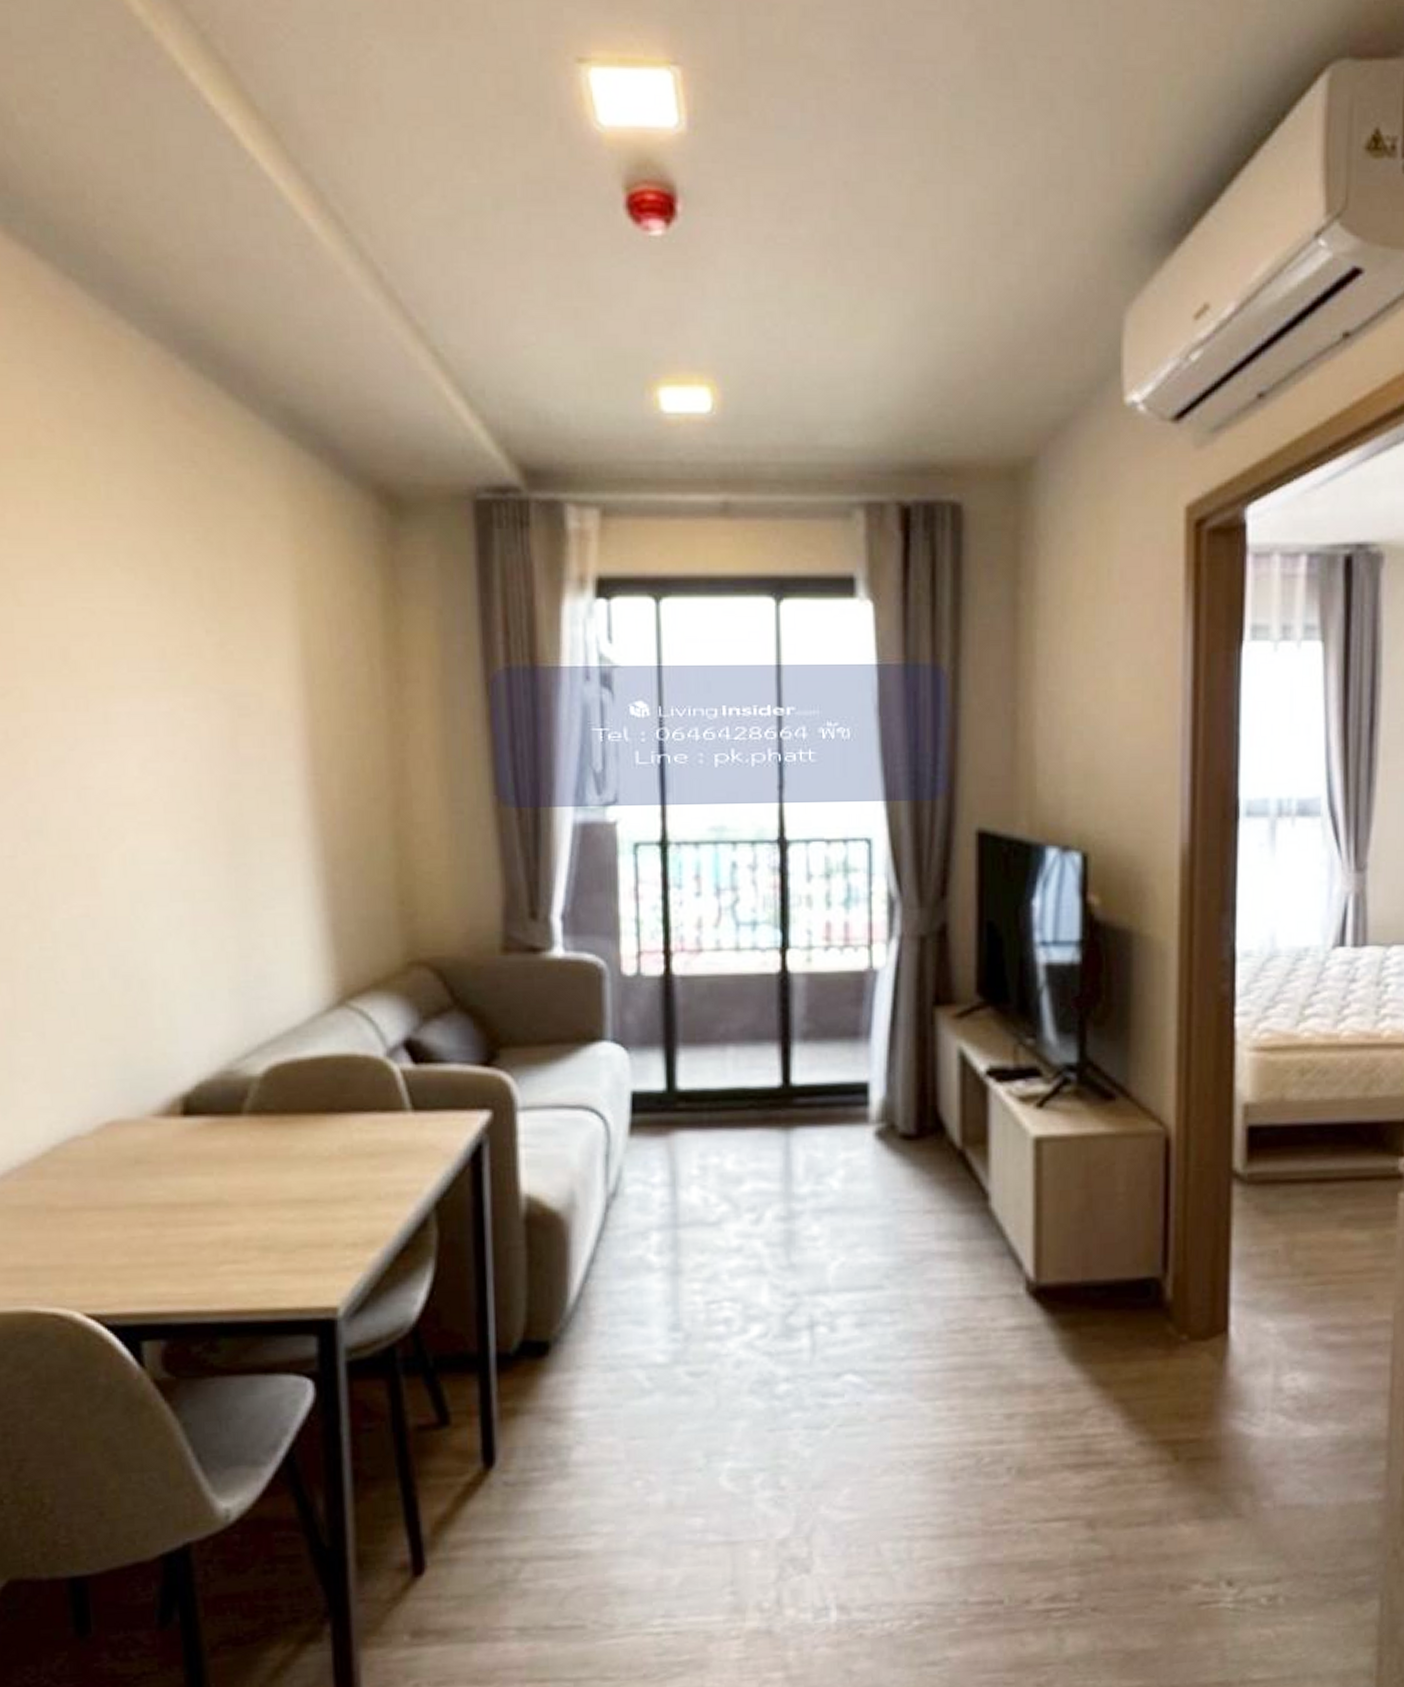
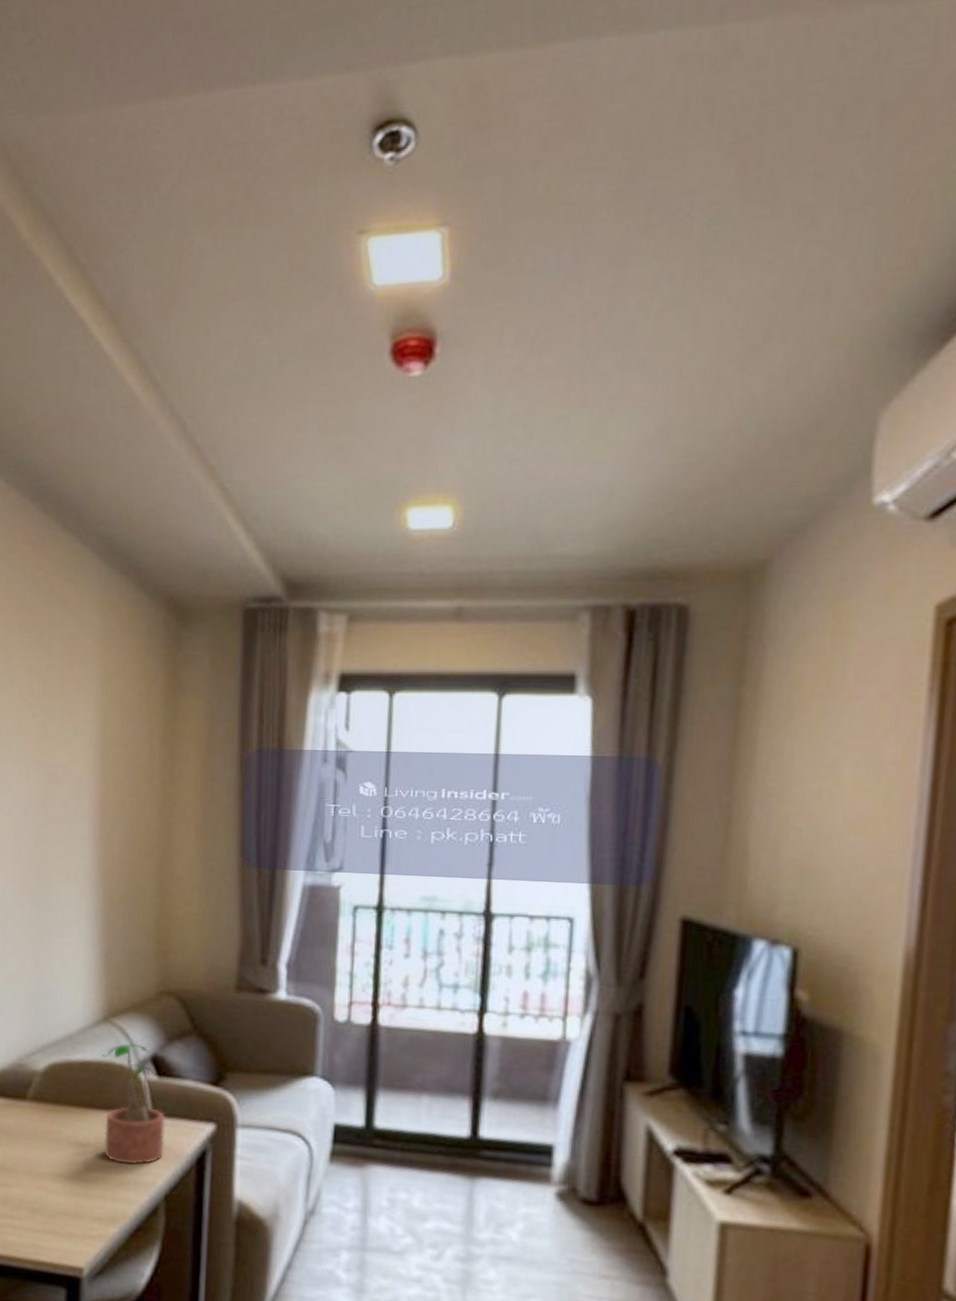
potted plant: none [338,1026,429,1174] -> present [101,1042,165,1165]

